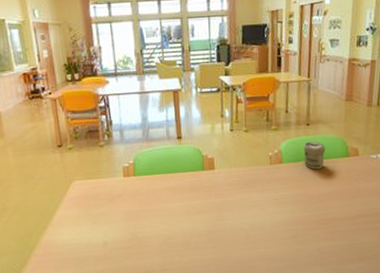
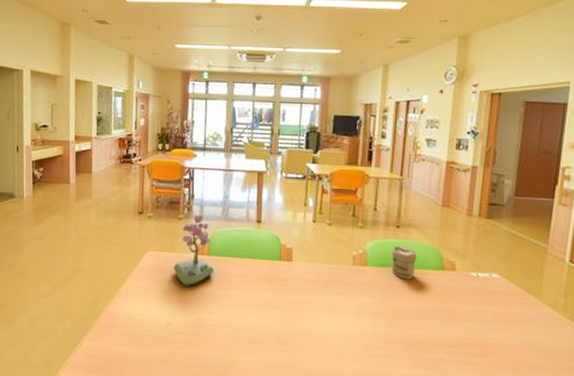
flowering plant: none [101,139,142,207] -> present [173,214,215,286]

